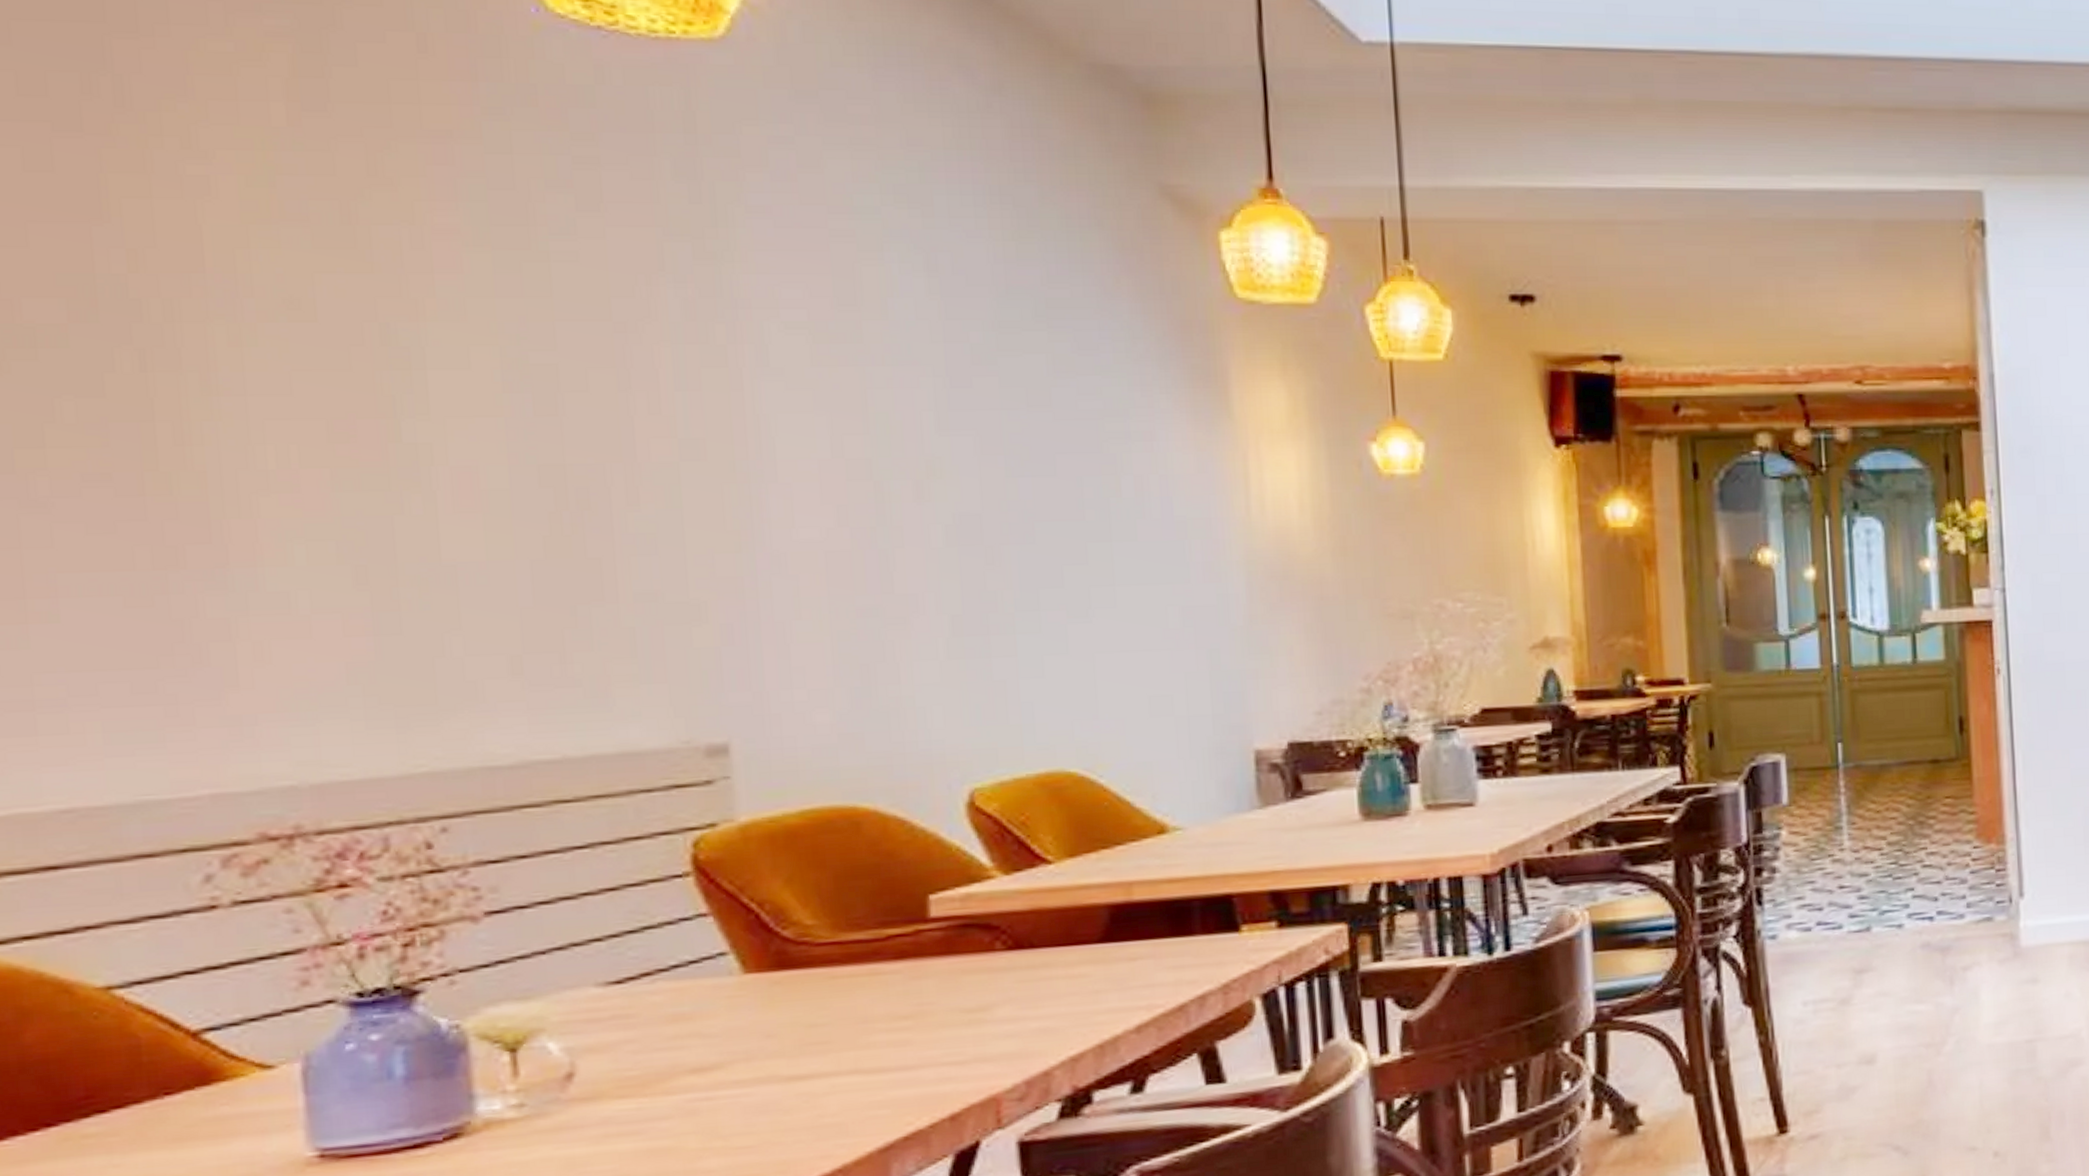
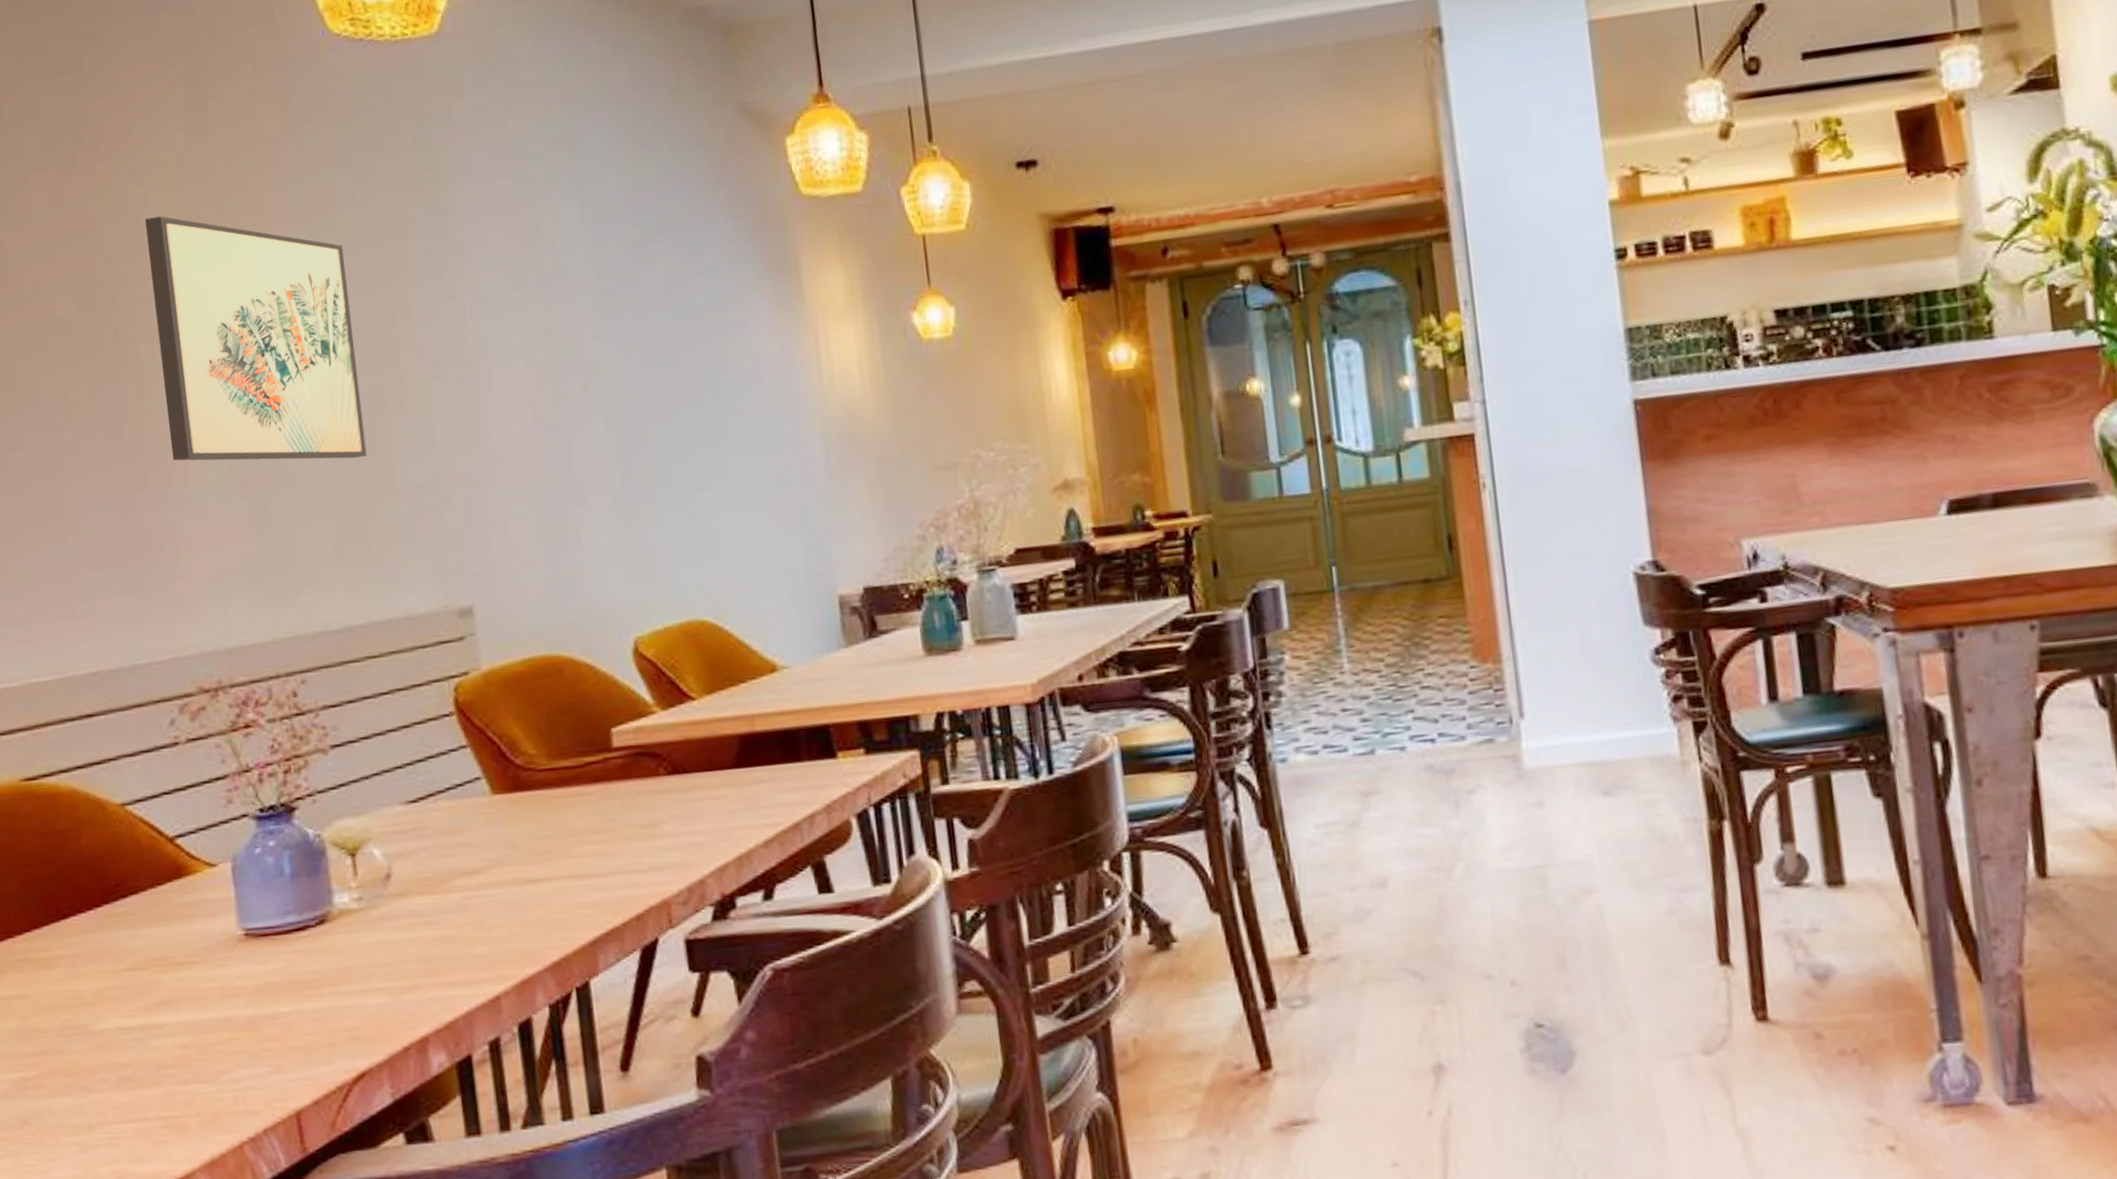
wall art: none [207,209,572,550] -> present [145,216,367,461]

